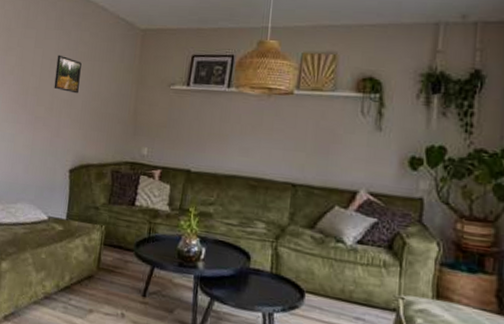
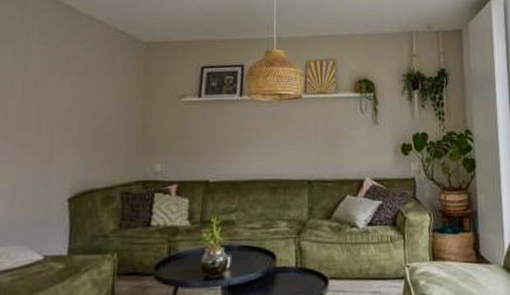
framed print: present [54,54,82,94] -> none [41,72,76,114]

